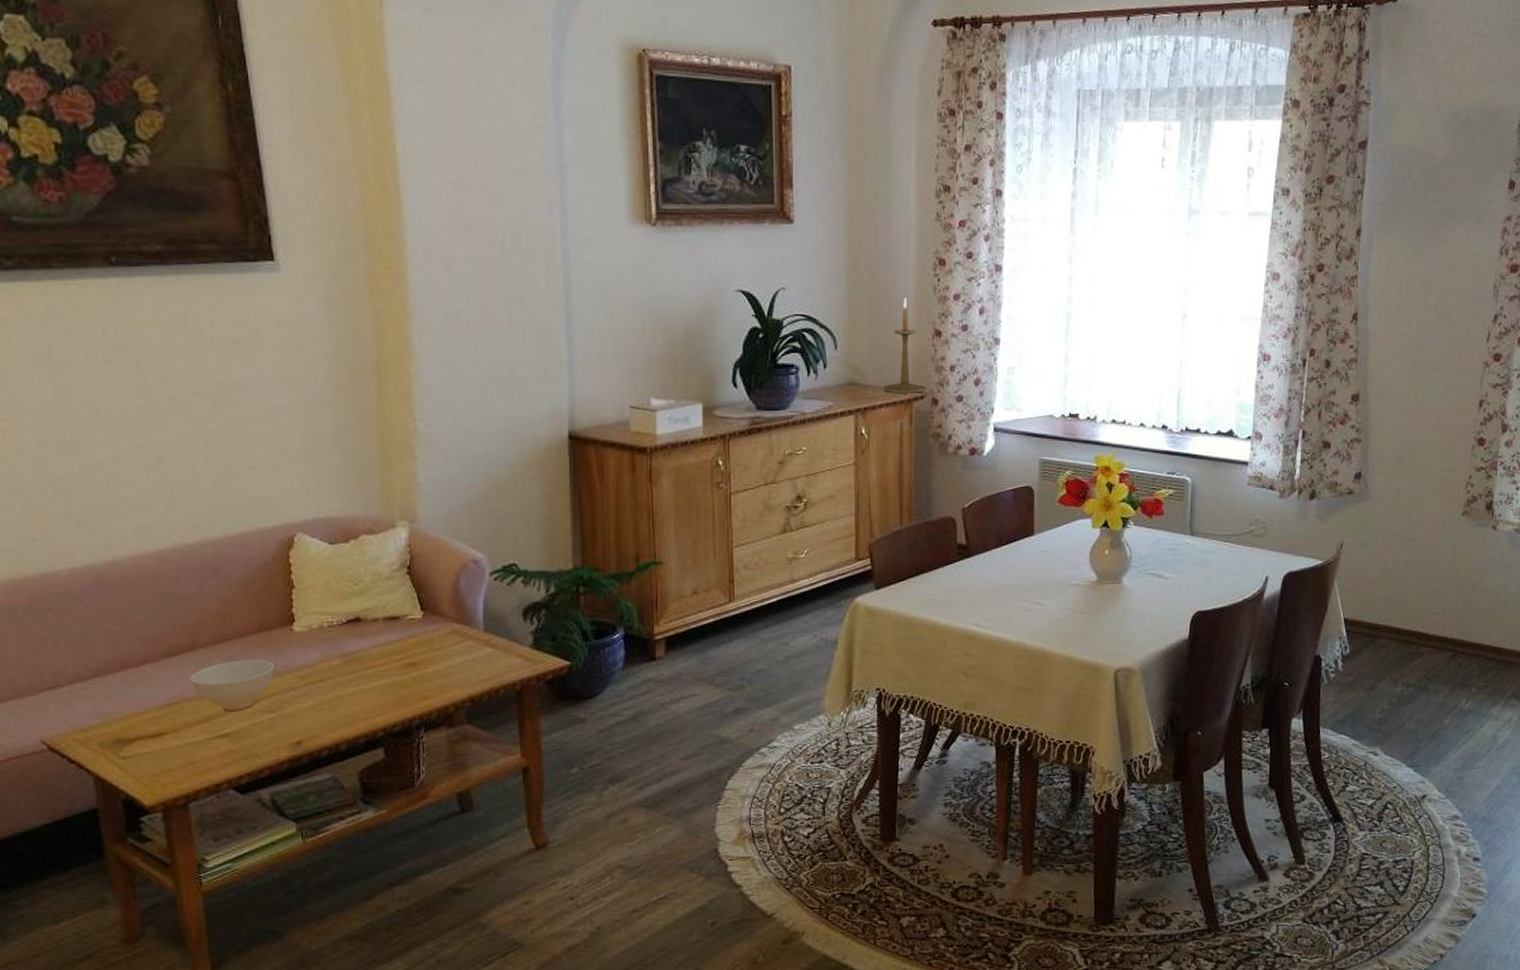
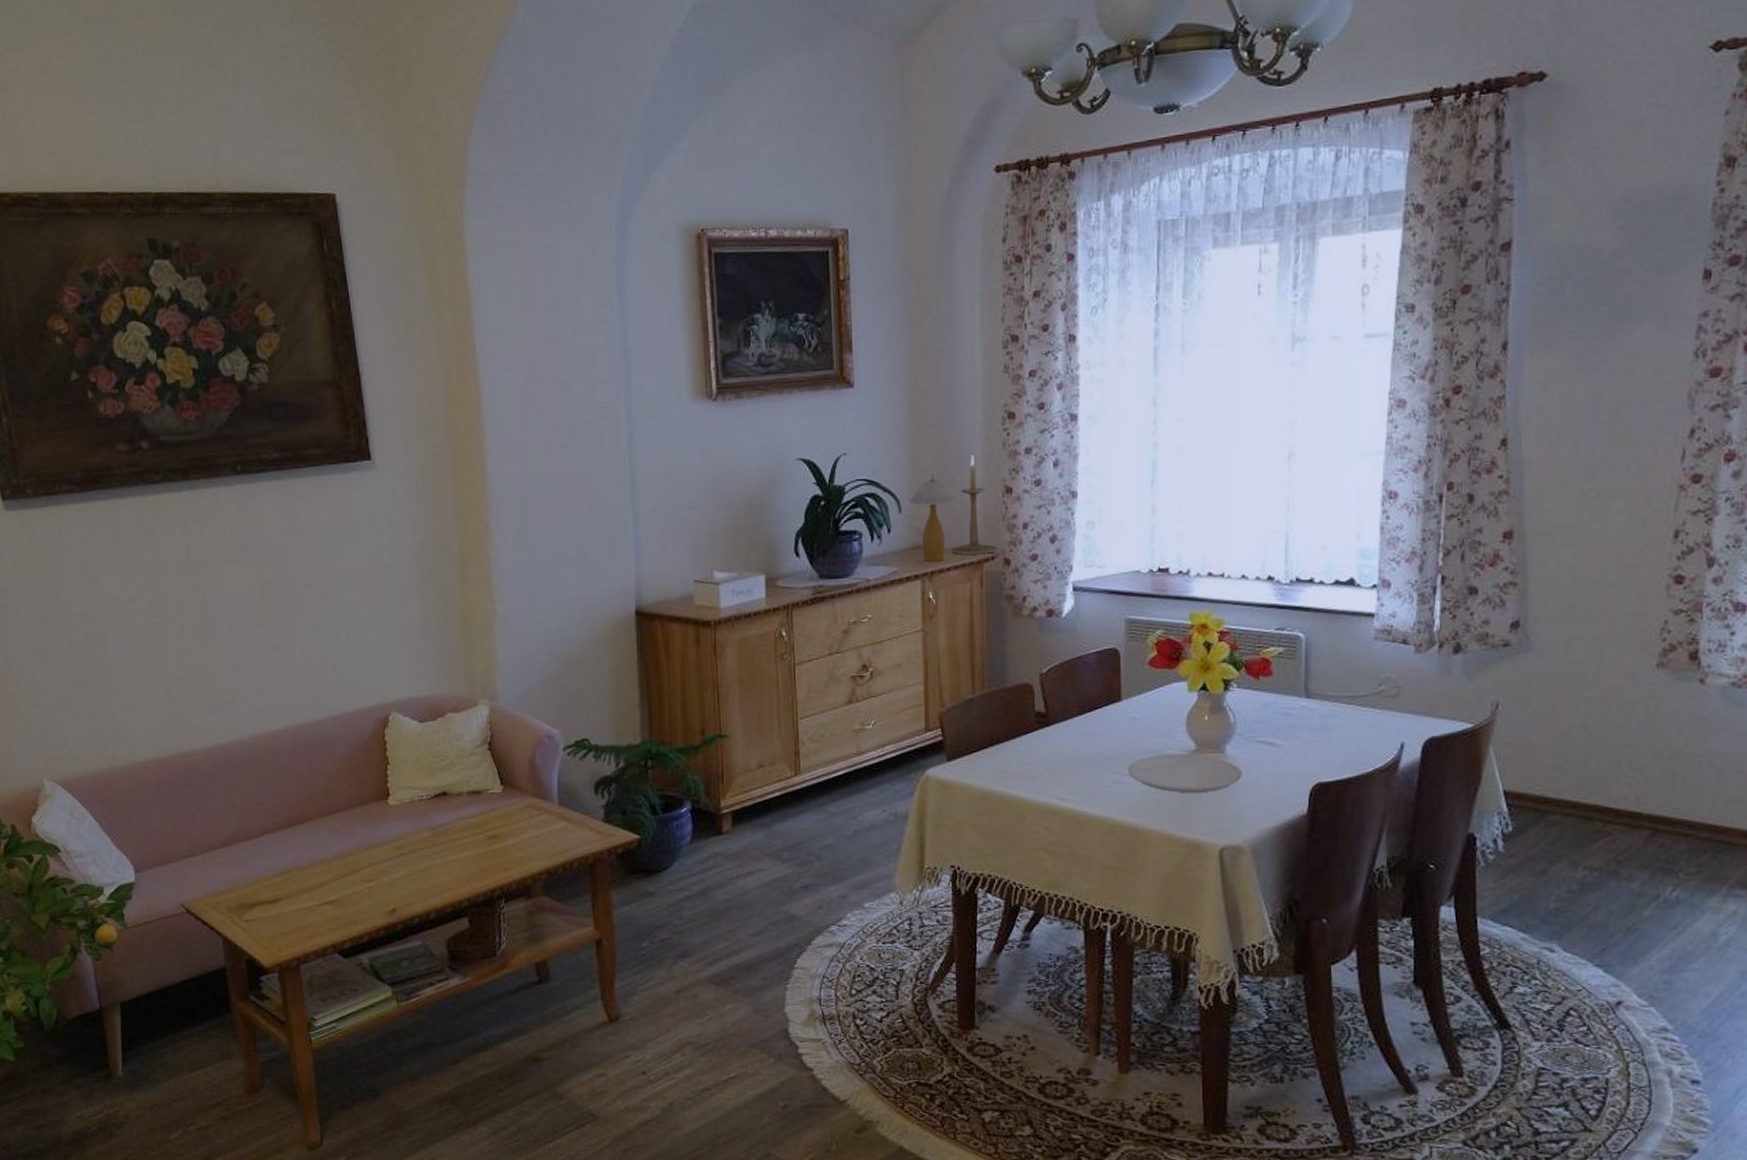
bowl: present [190,660,275,713] -> none [301,832,373,881]
table lamp: none [844,313,890,399] -> present [909,473,957,563]
plate: none [1038,584,1137,620] -> present [1127,754,1243,793]

